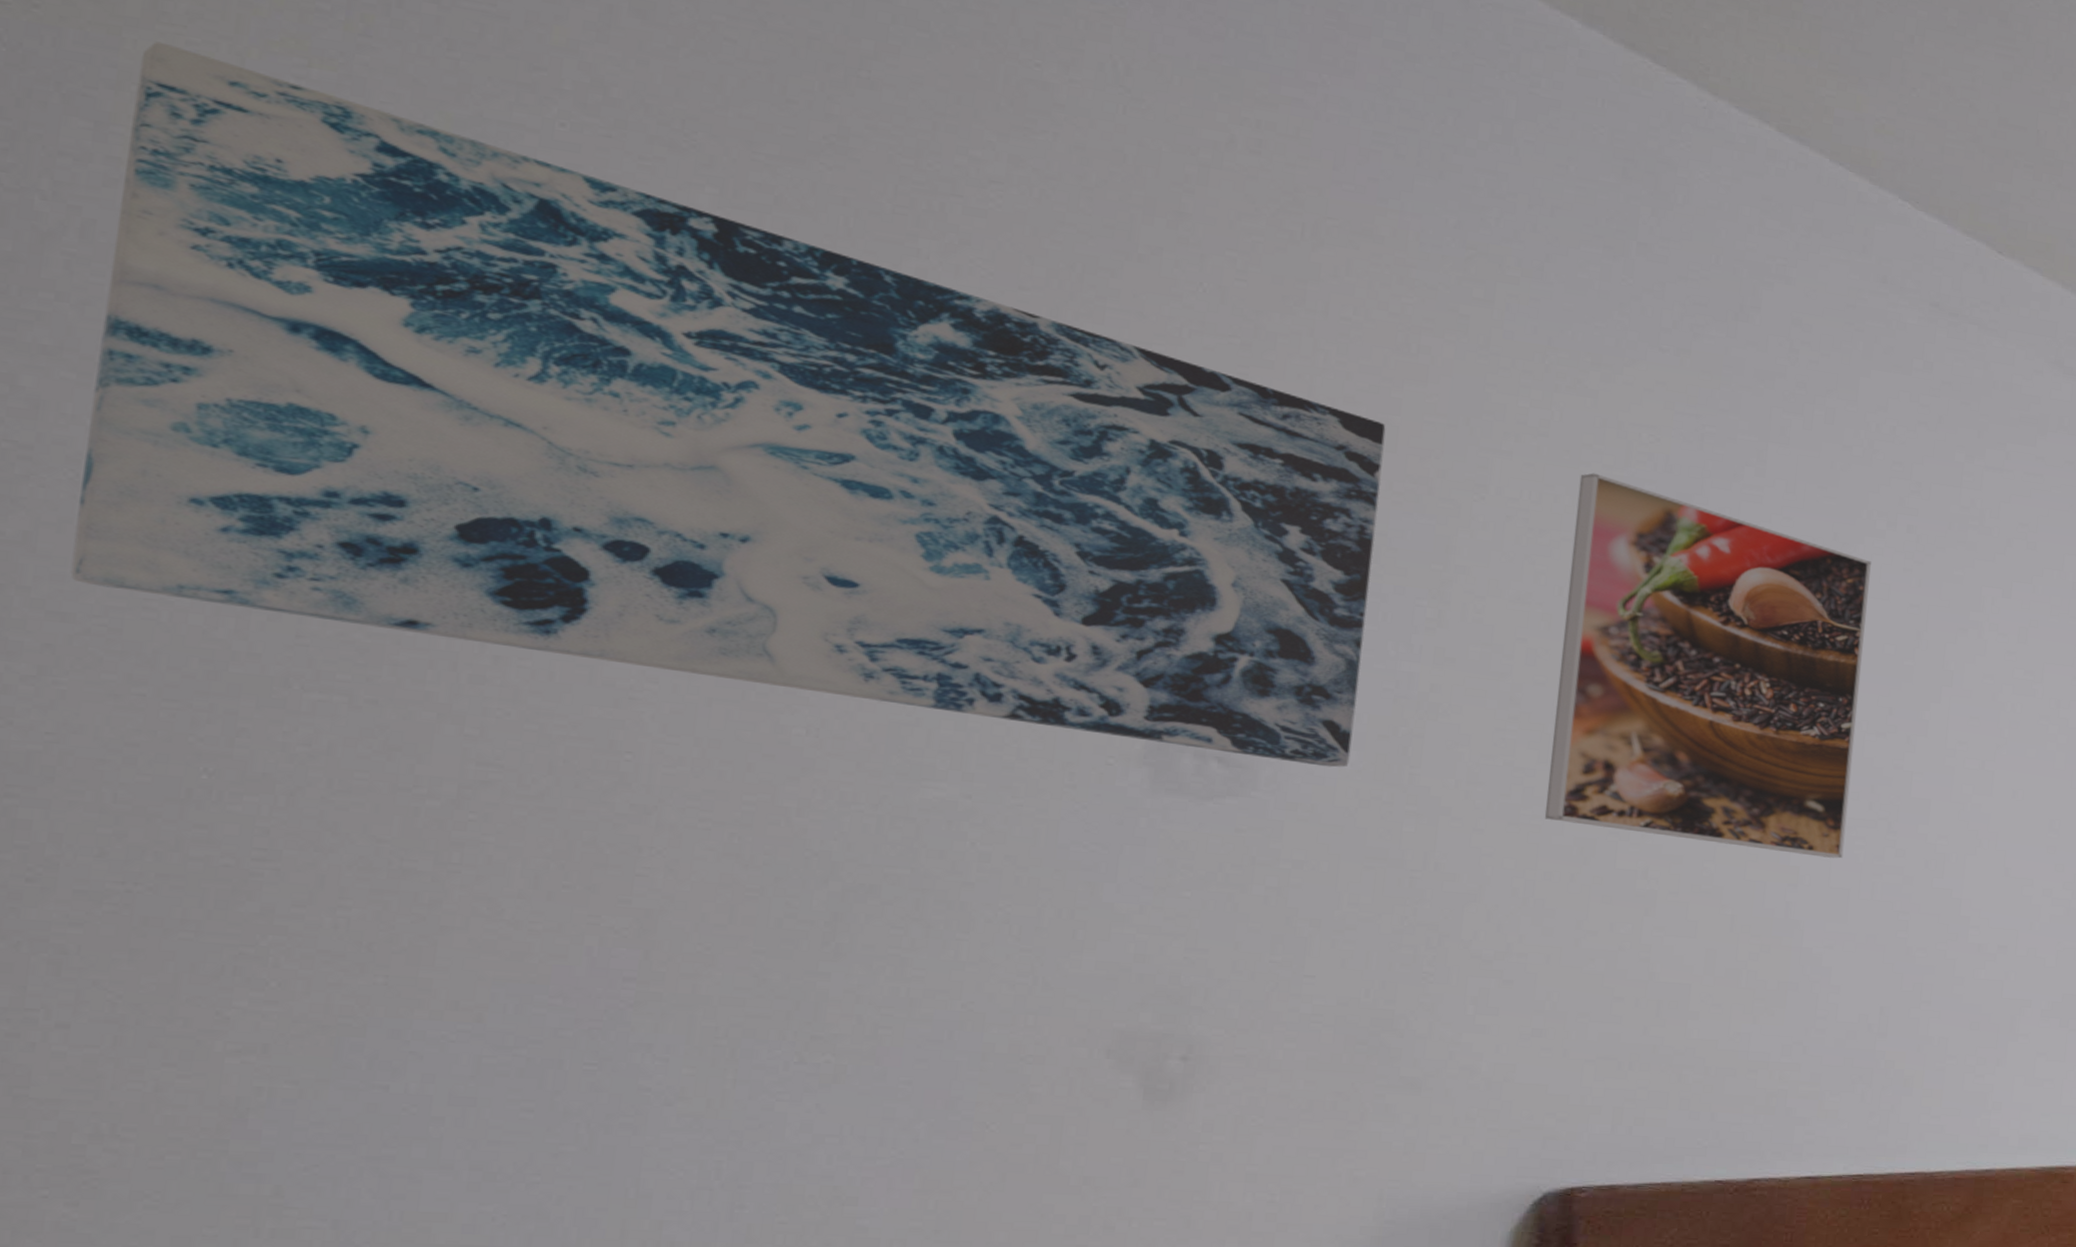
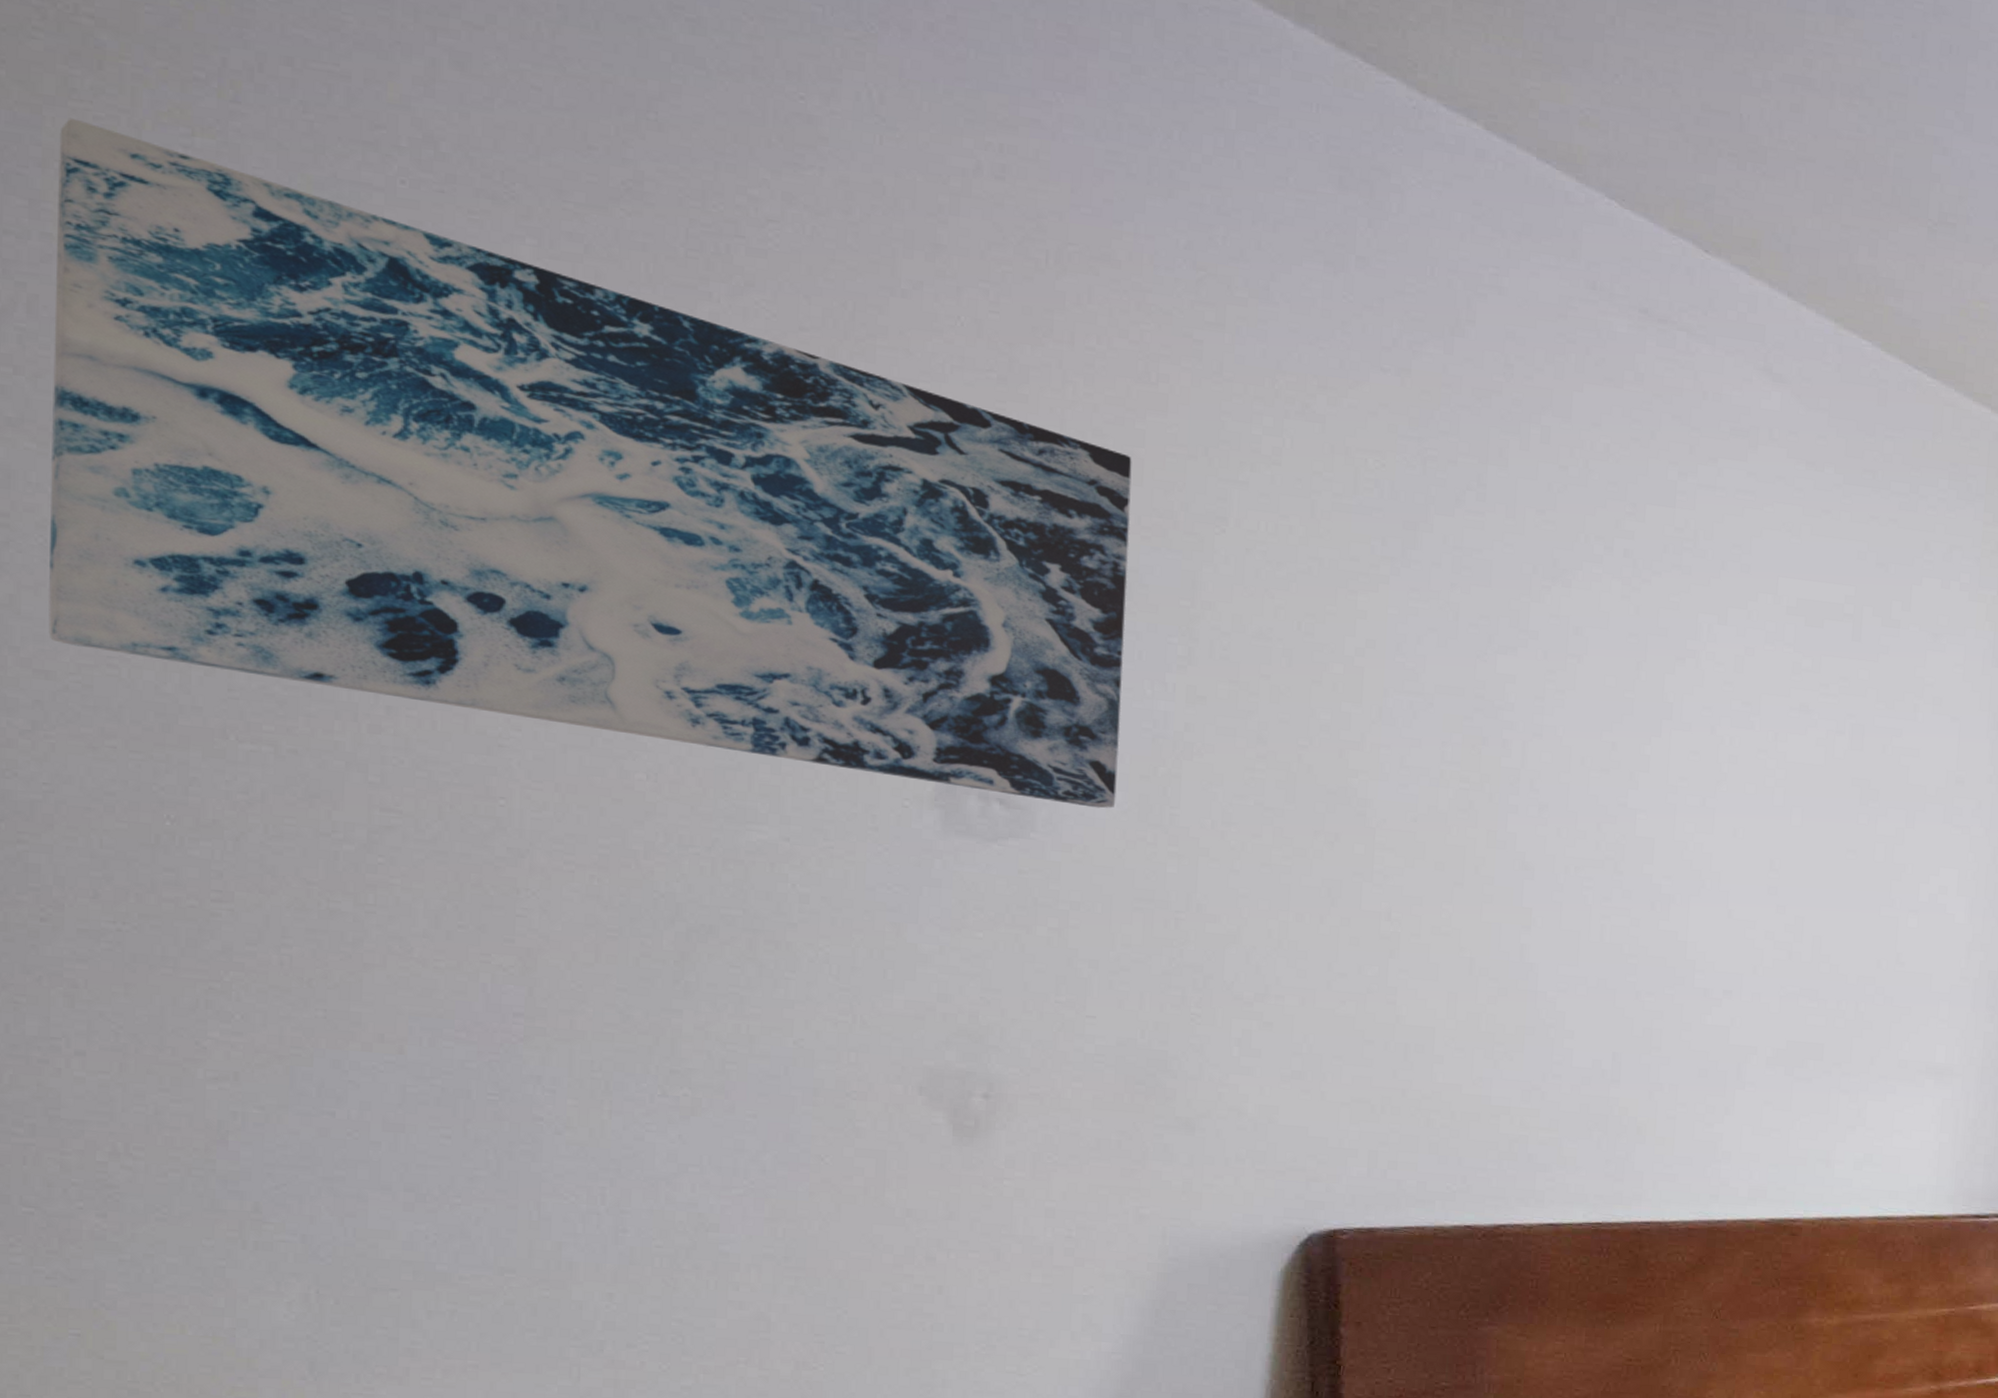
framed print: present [1544,473,1871,859] -> none [1293,502,1590,900]

